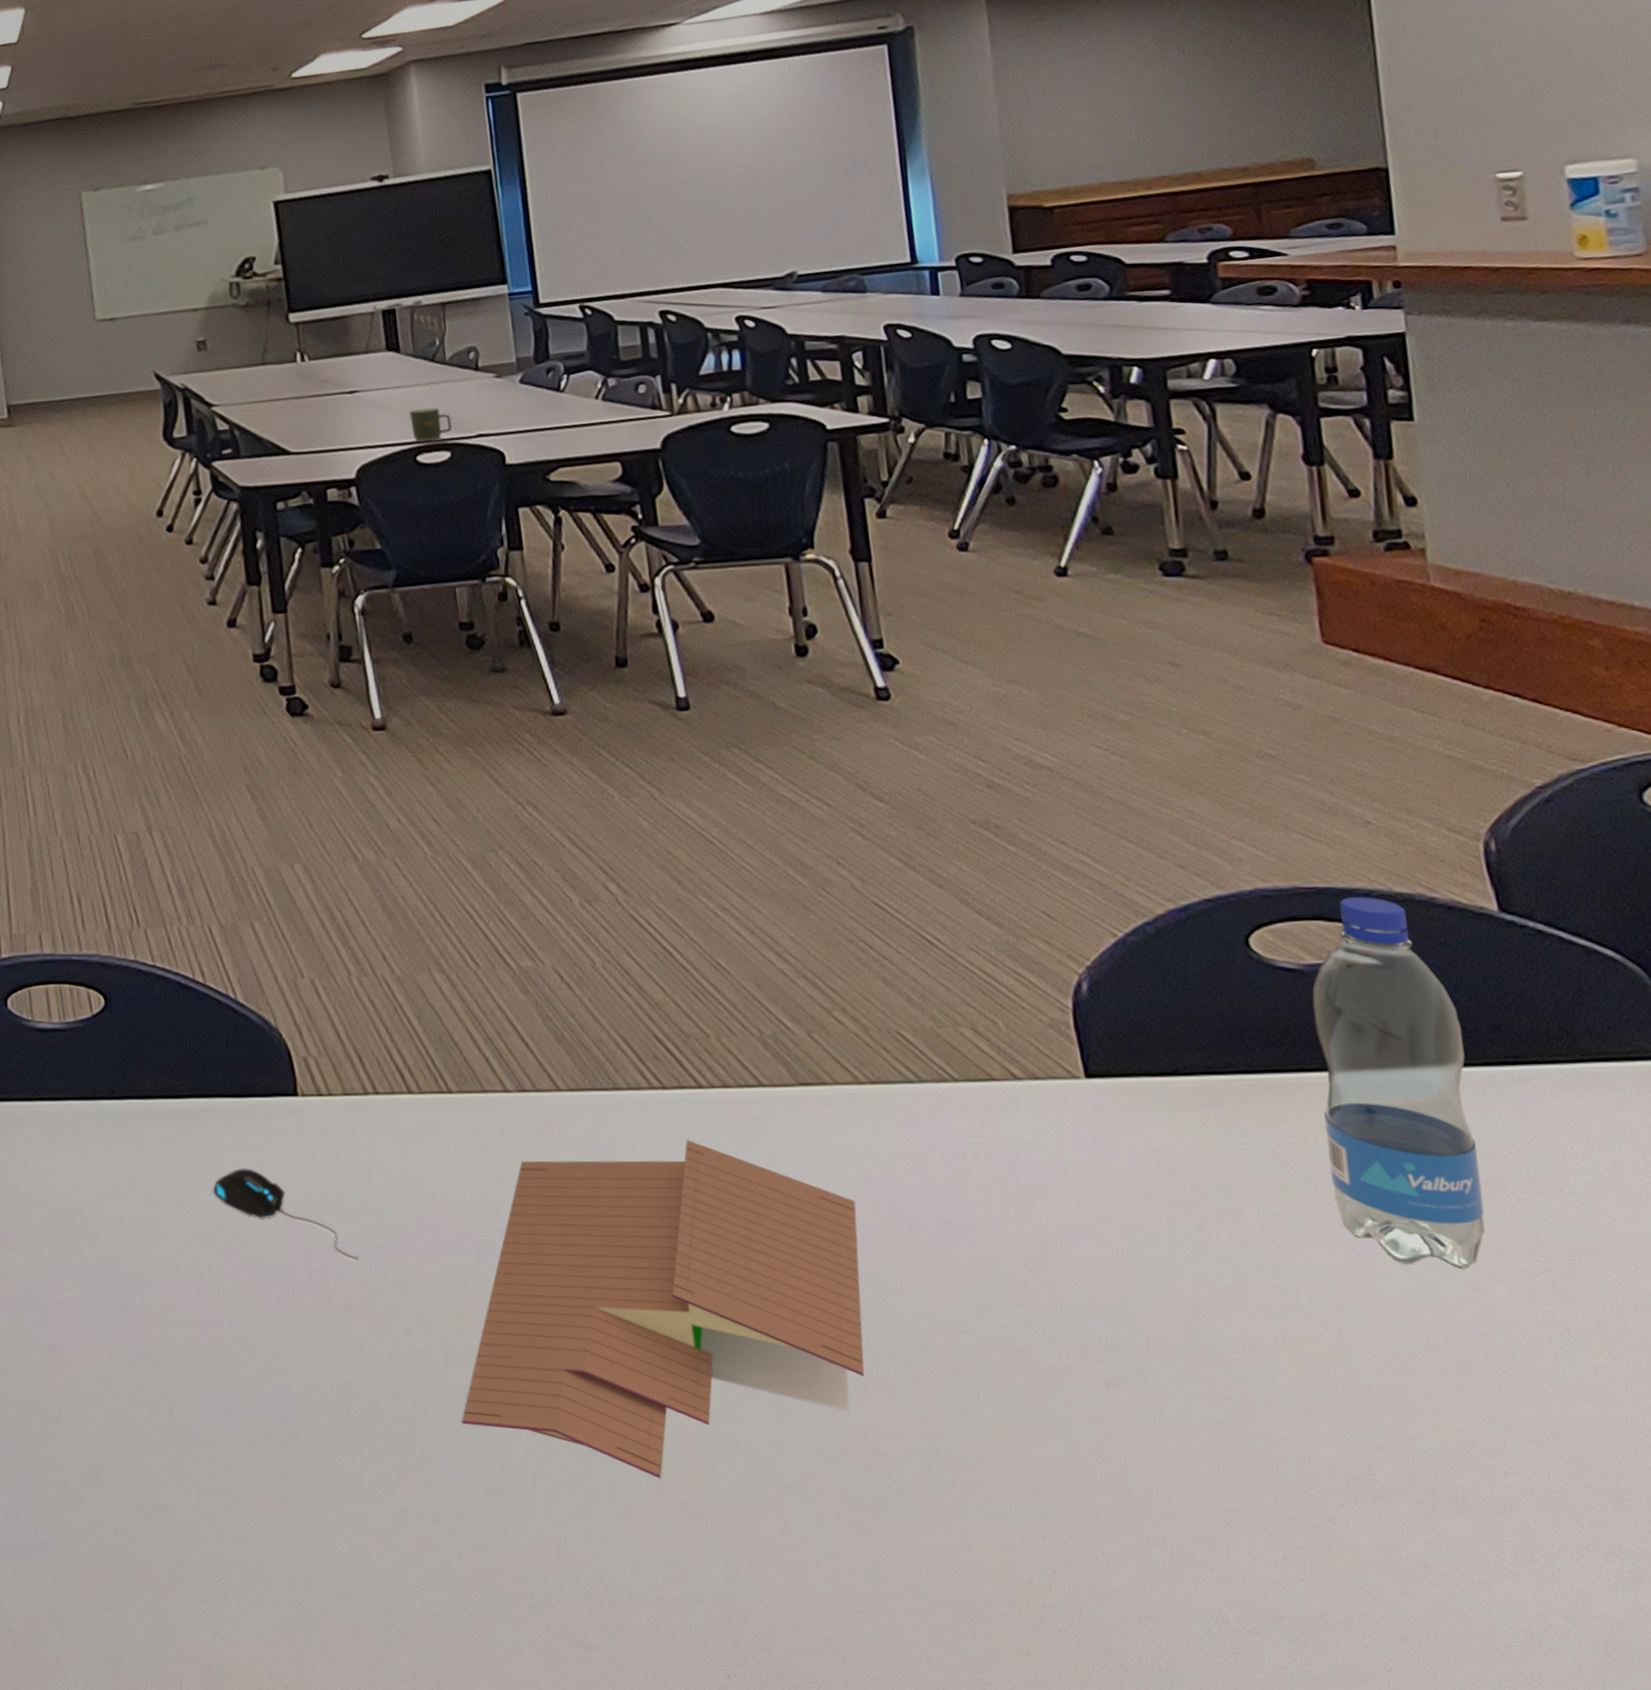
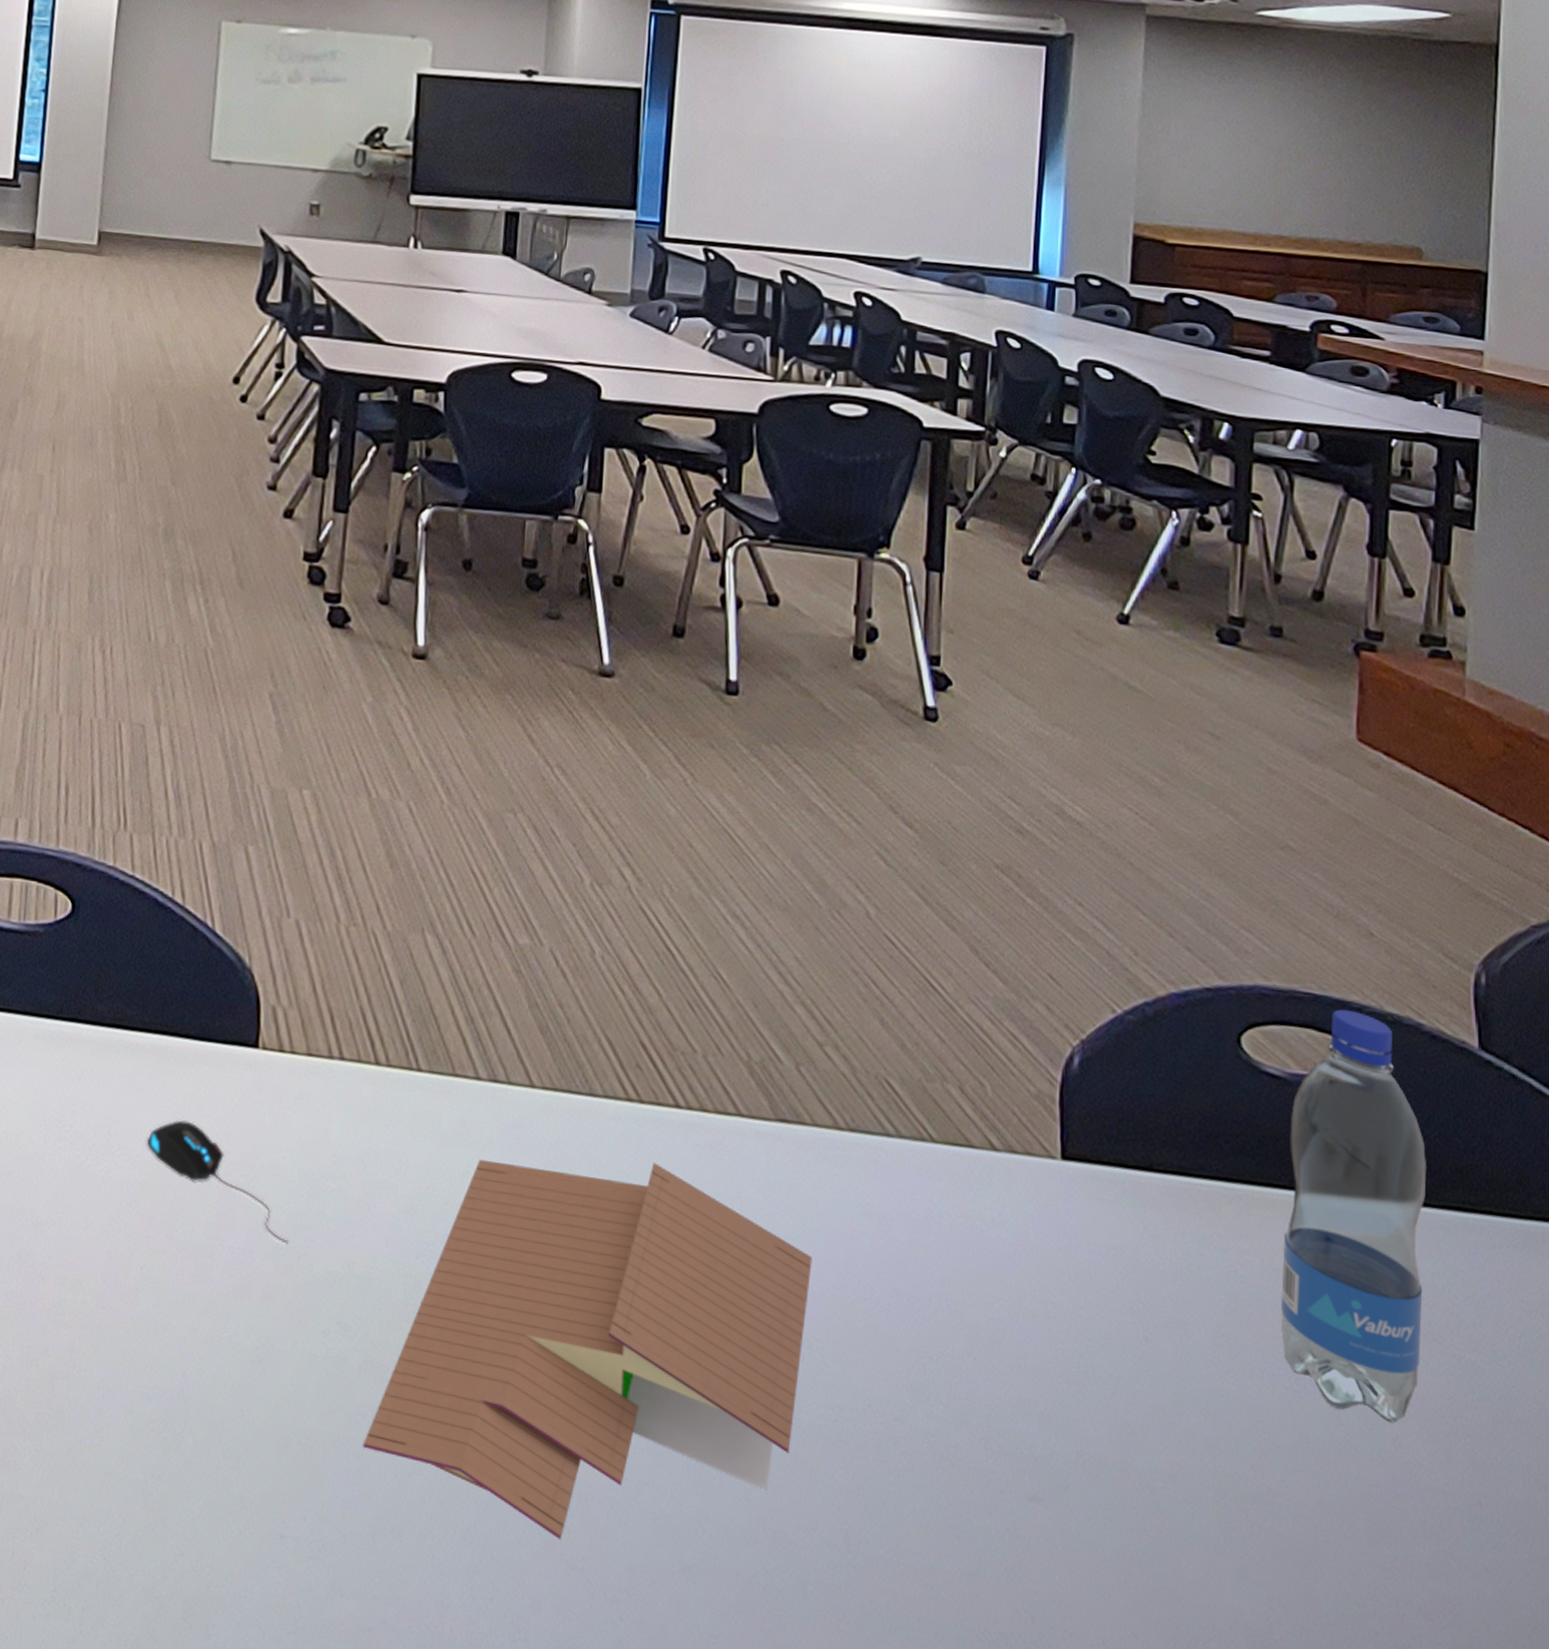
mug: present [409,407,452,441] -> none [512,322,554,359]

